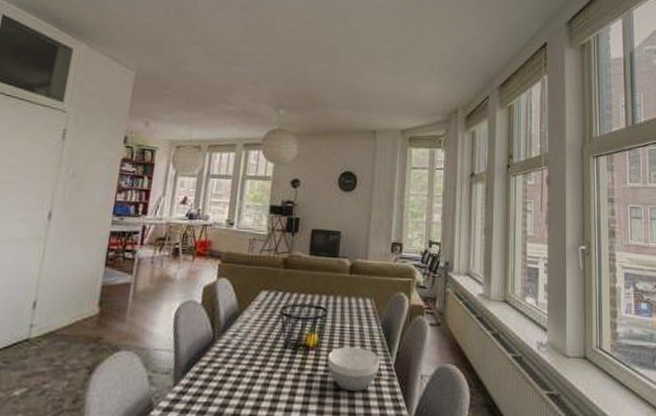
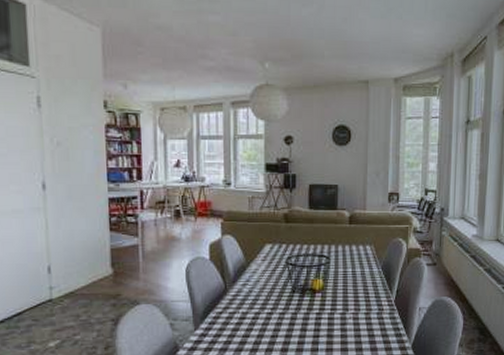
bowl: present [327,346,380,391] -> none [333,287,381,324]

